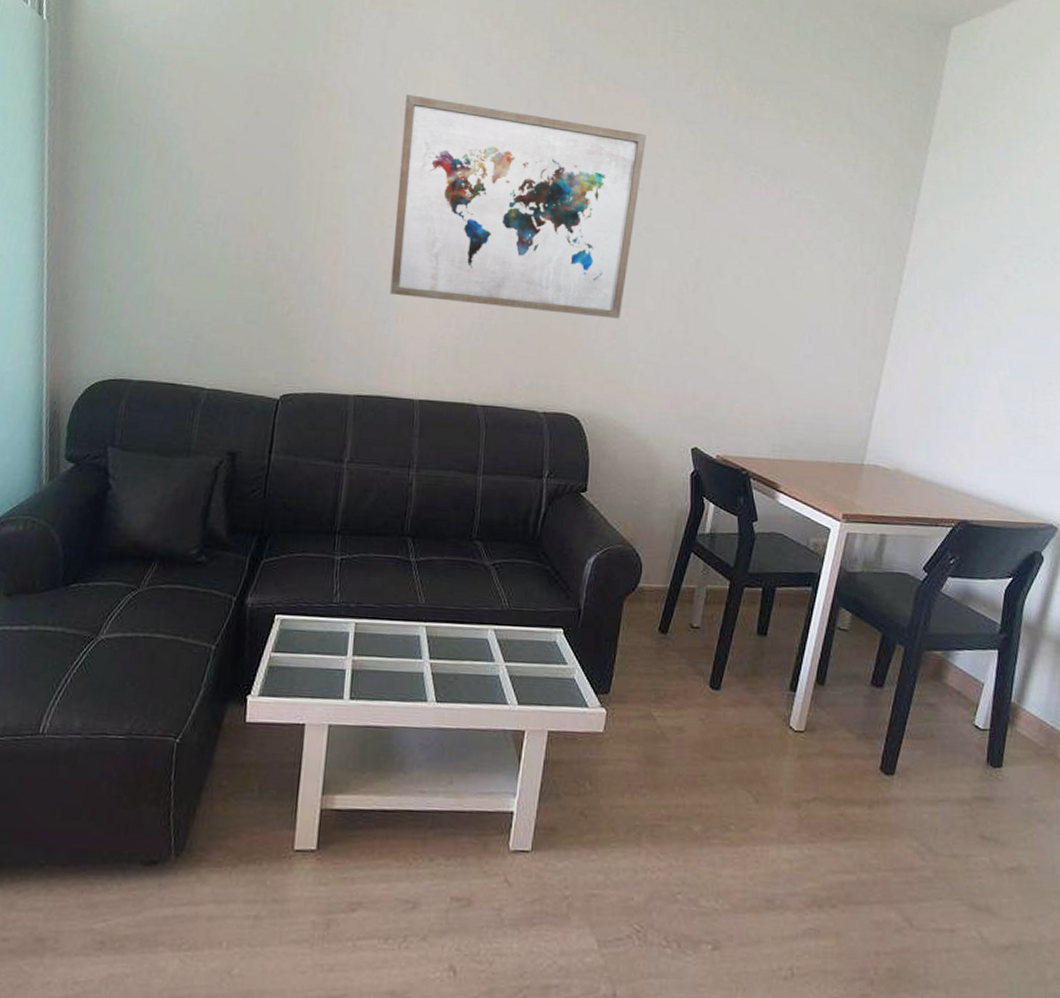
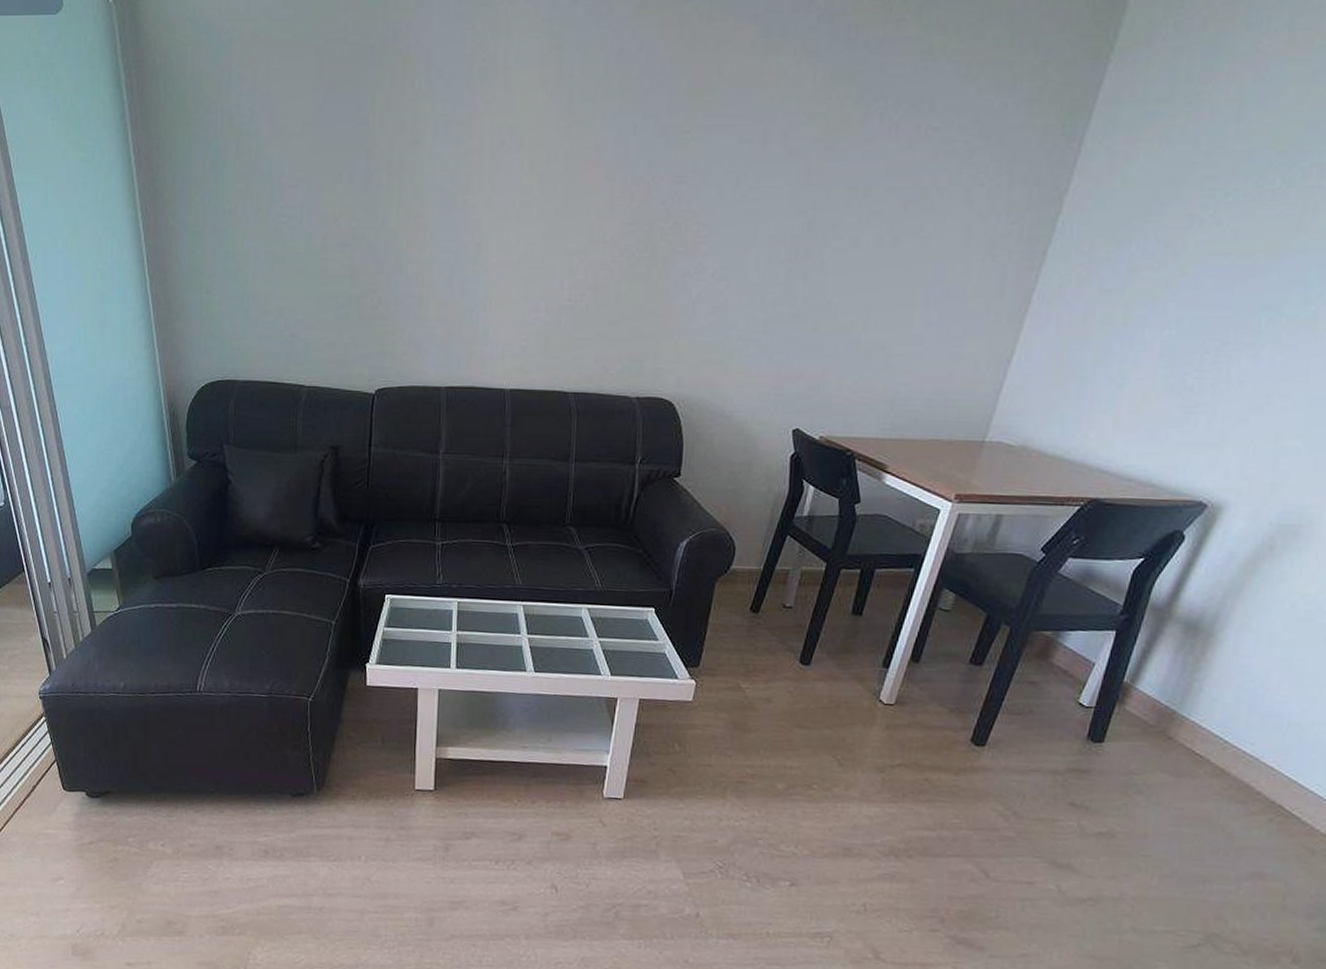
wall art: present [390,94,647,319] -> none [476,50,758,294]

